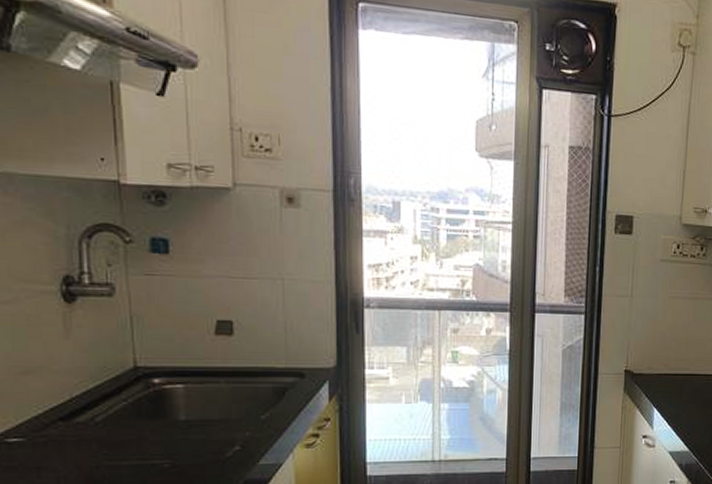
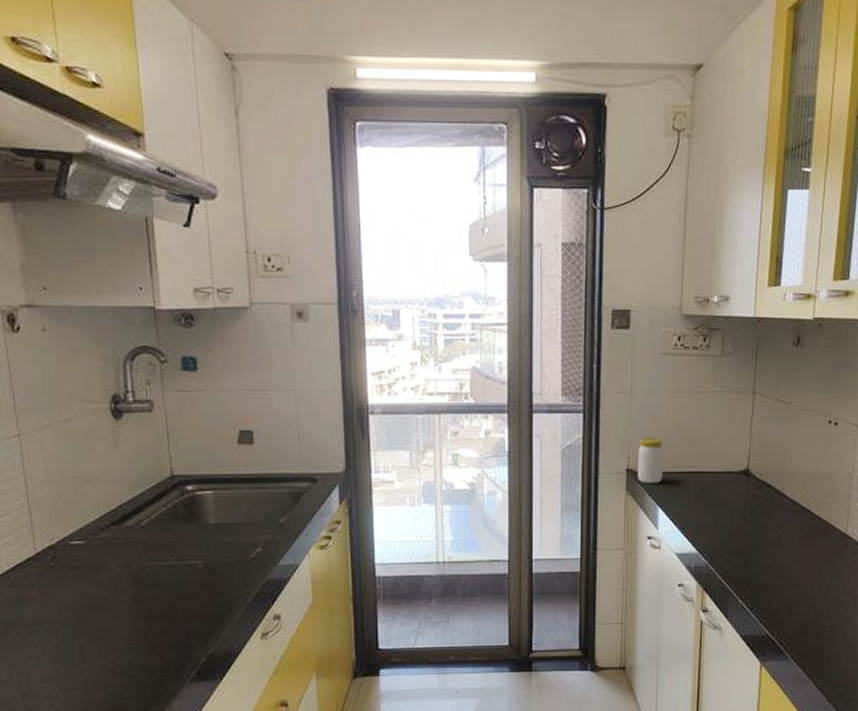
jar: none [635,341,660,384] -> present [637,438,663,483]

